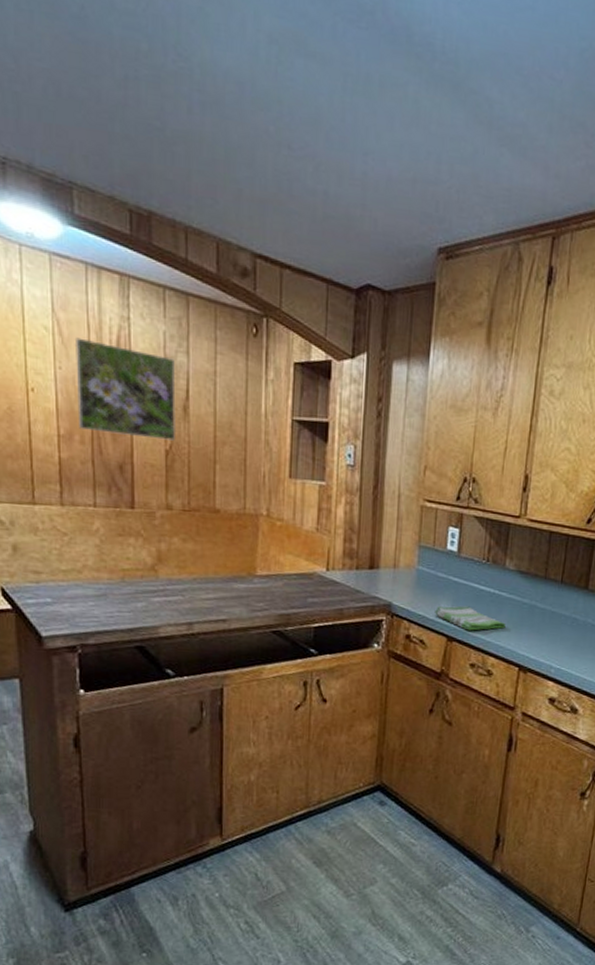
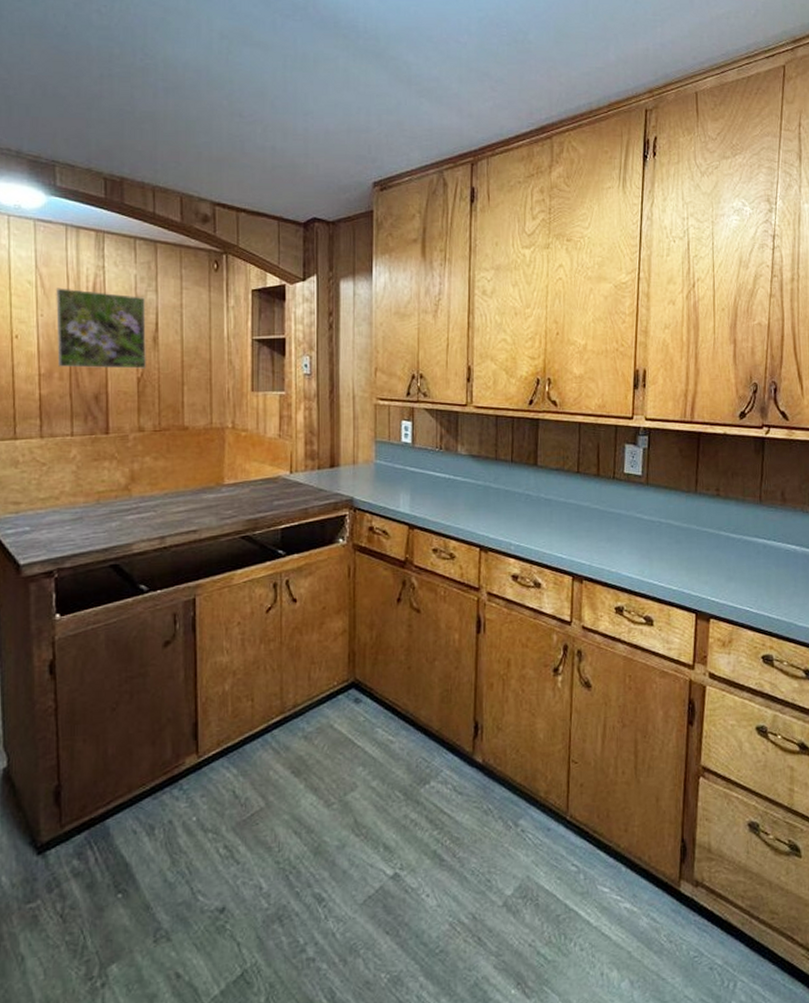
dish towel: present [435,606,506,631] -> none [395,493,463,517]

